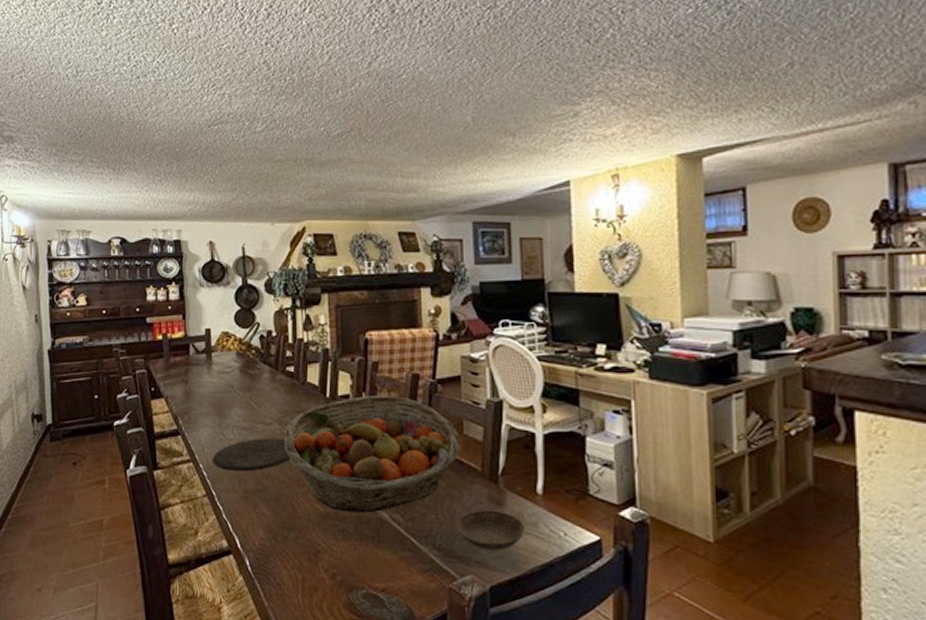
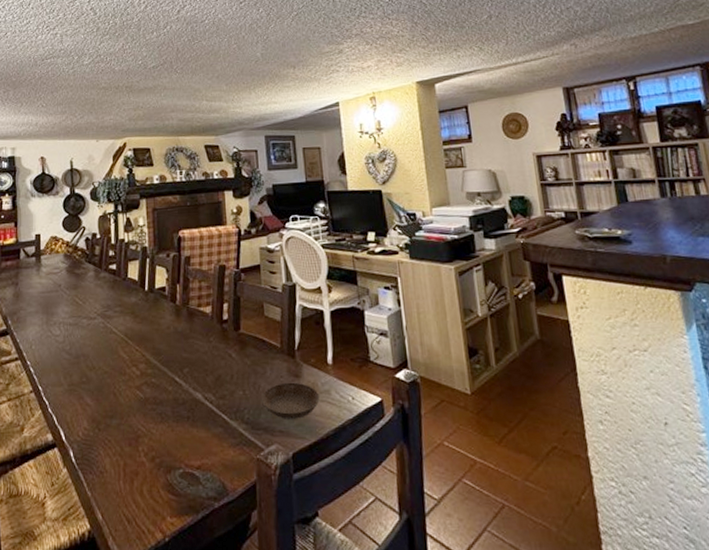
plate: present [212,438,291,472] -> none [39,331,113,366]
fruit basket: present [284,394,461,513] -> none [107,285,263,396]

